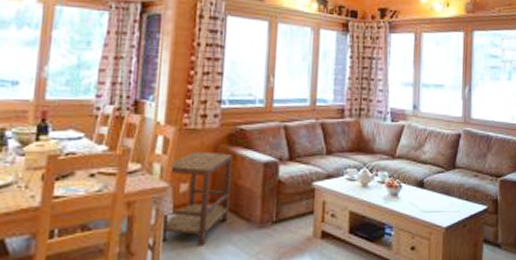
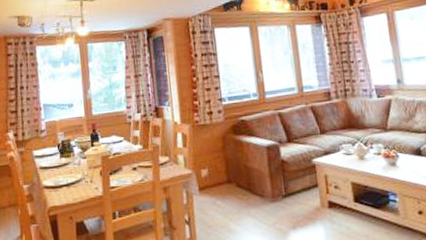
side table: present [160,151,232,247] -> none [190,141,245,220]

